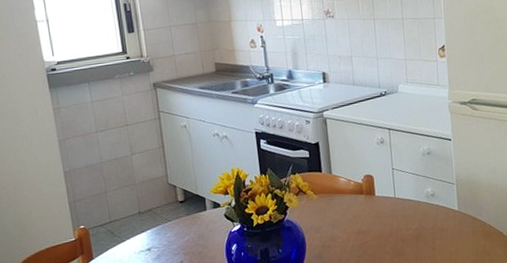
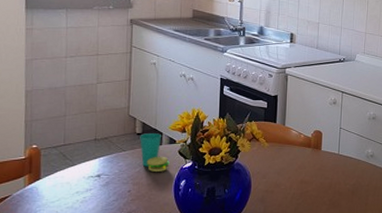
cup: none [183,199,217,239] -> present [140,133,170,172]

